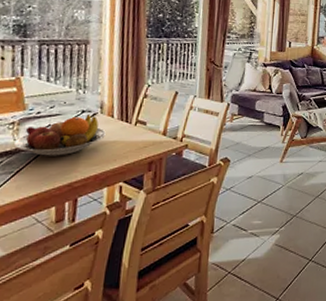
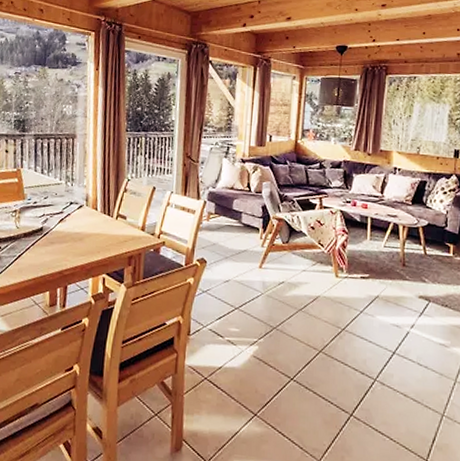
fruit bowl: present [13,114,106,156] -> none [16,205,91,245]

